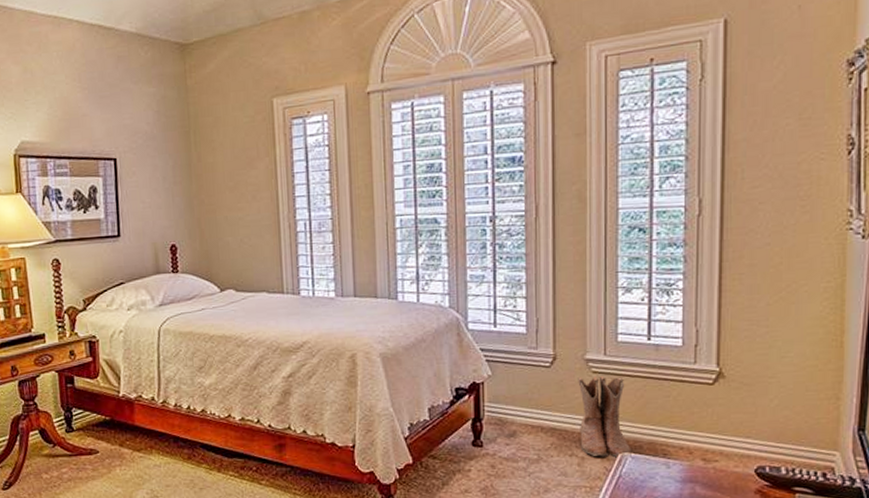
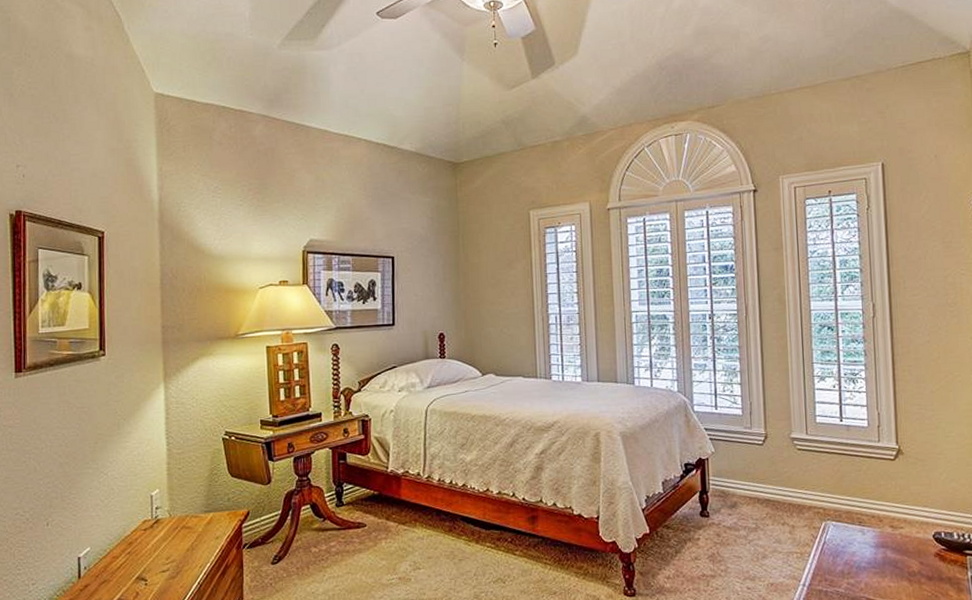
boots: present [578,376,632,458] -> none [786,453,833,526]

